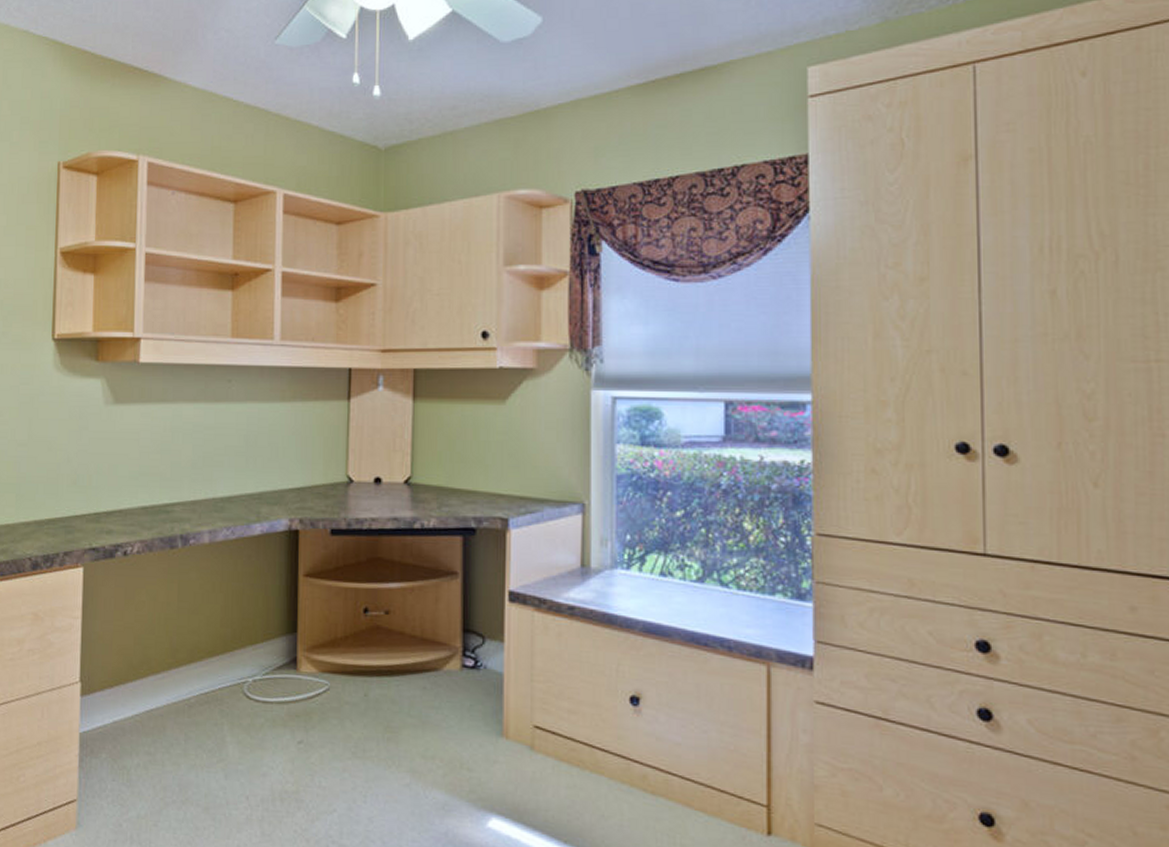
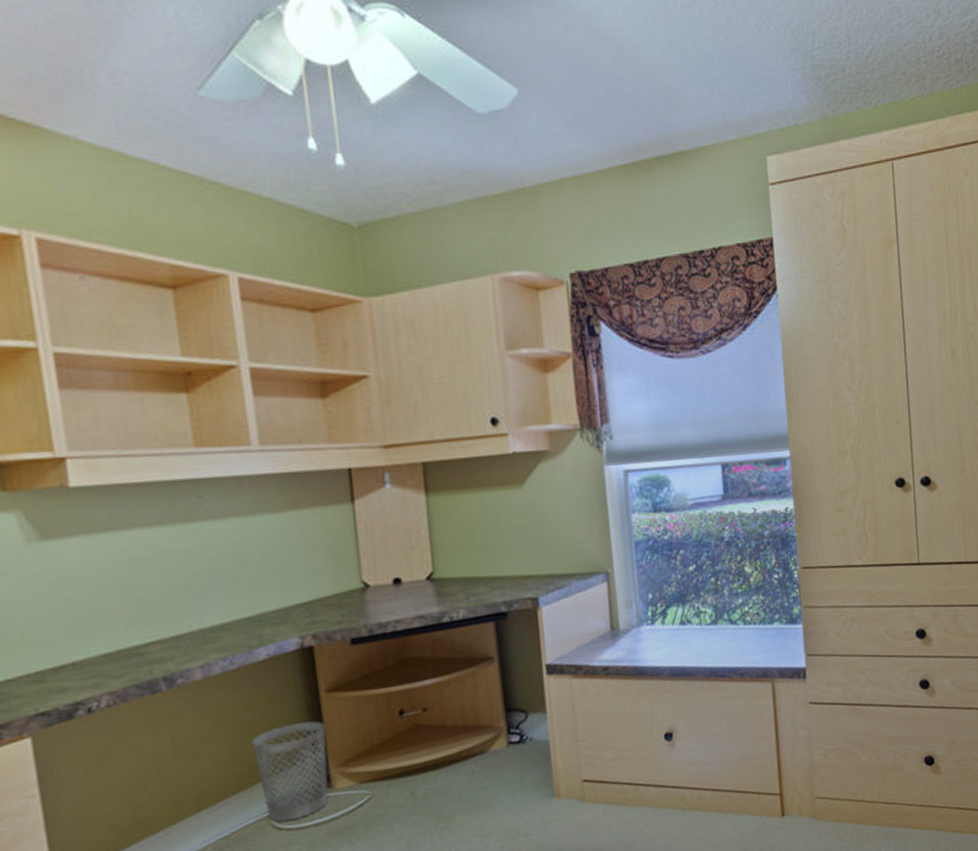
wastebasket: none [238,600,299,693] -> present [251,721,329,822]

